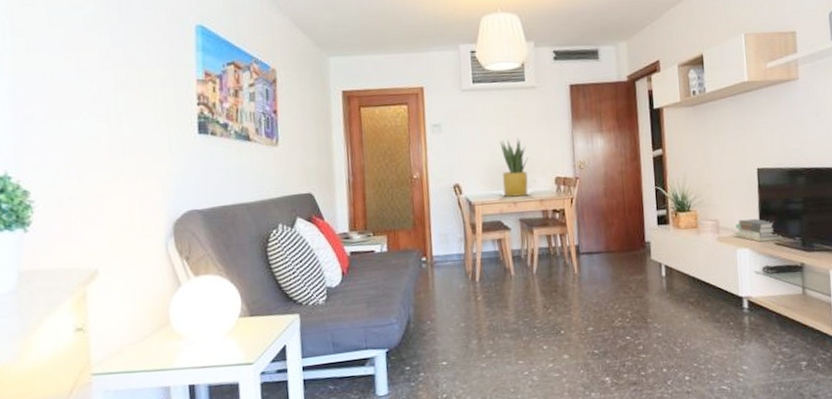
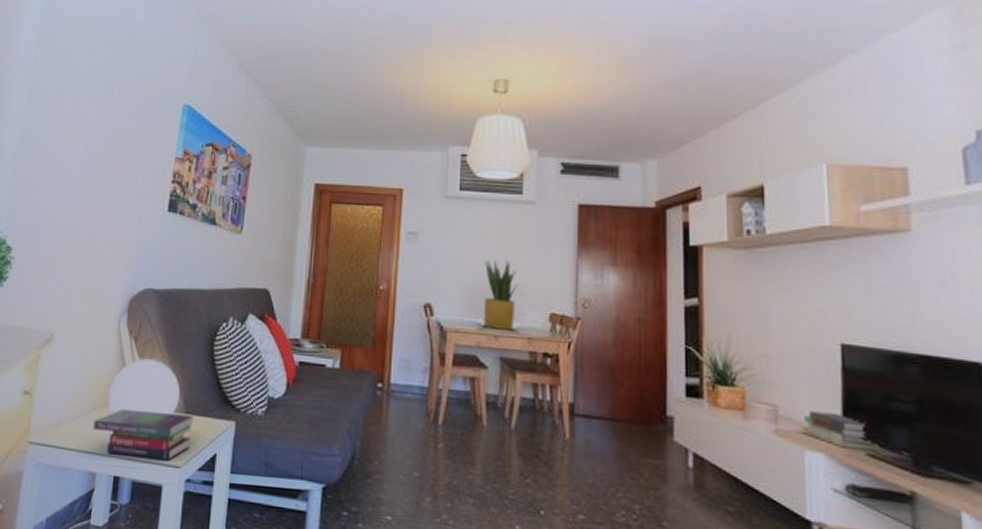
books: none [158,317,260,367] -> present [93,408,193,461]

